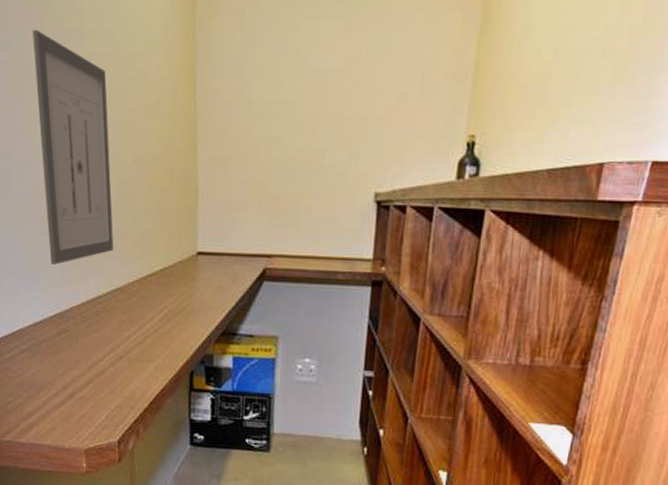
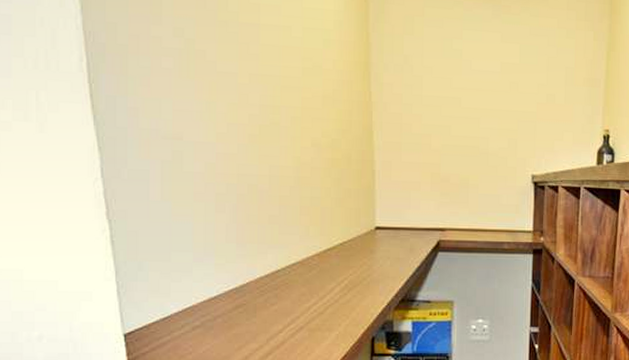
wall art: present [33,29,114,265] -> none [206,19,293,241]

